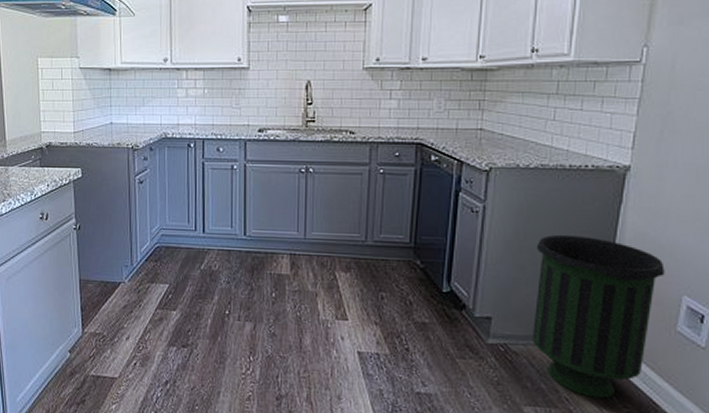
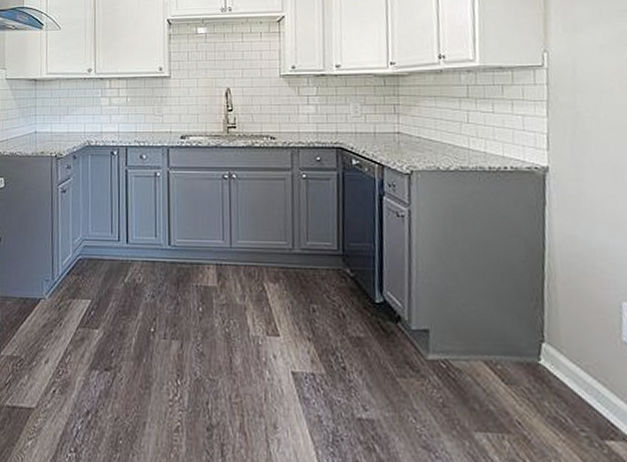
trash can: present [533,234,665,399] -> none [466,238,600,421]

